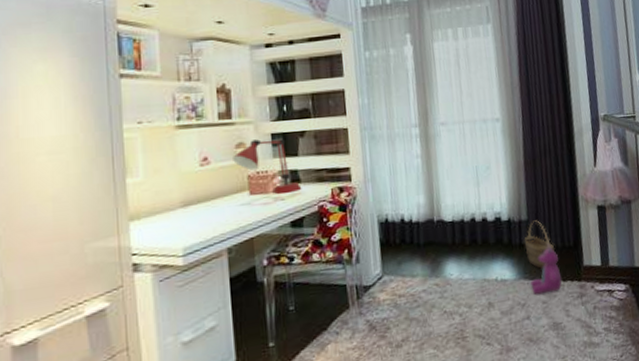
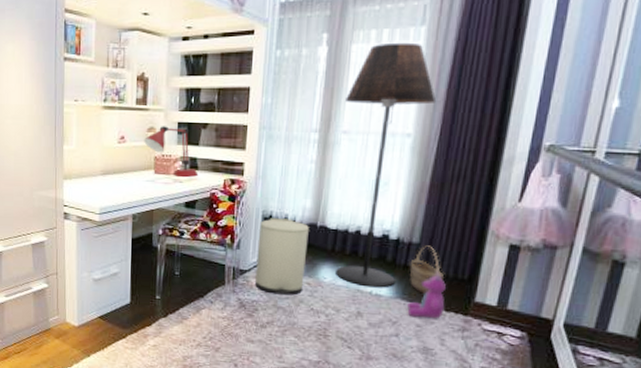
pedal bin: none [377,219,432,306] -> present [255,218,309,295]
floor lamp: none [437,38,516,275] -> present [336,42,437,288]

